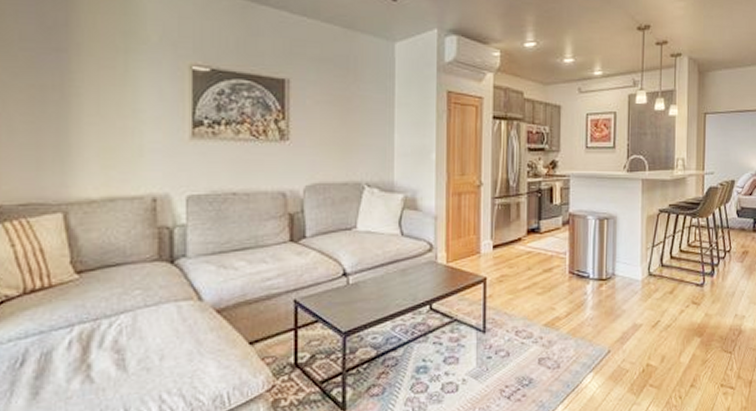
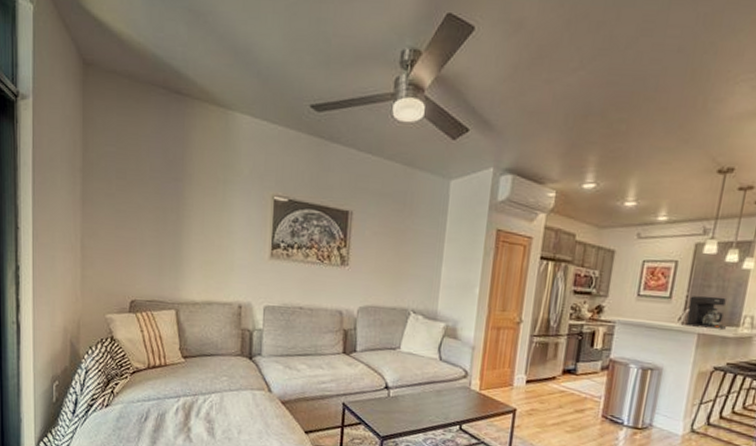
coffee maker: none [630,143,663,174] -> present [685,295,726,330]

